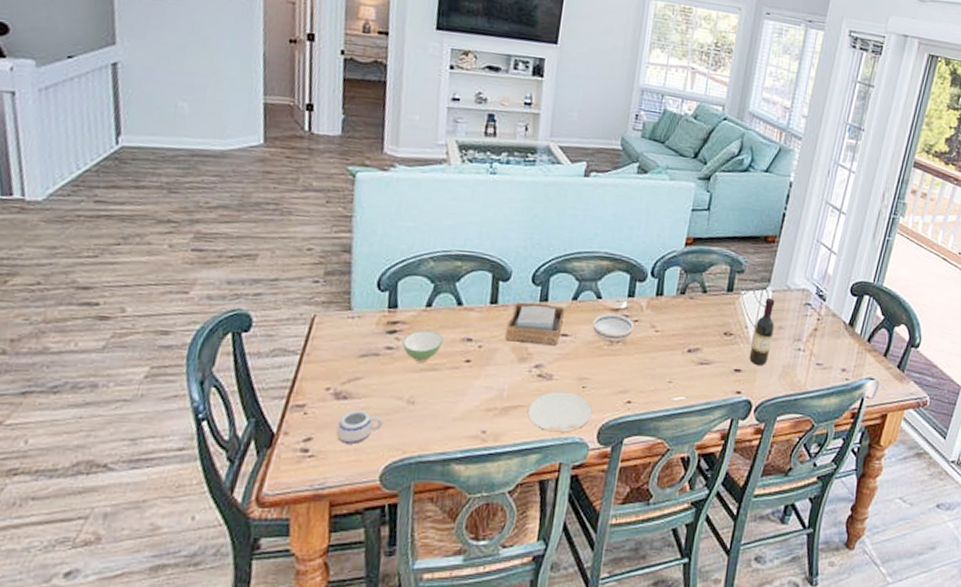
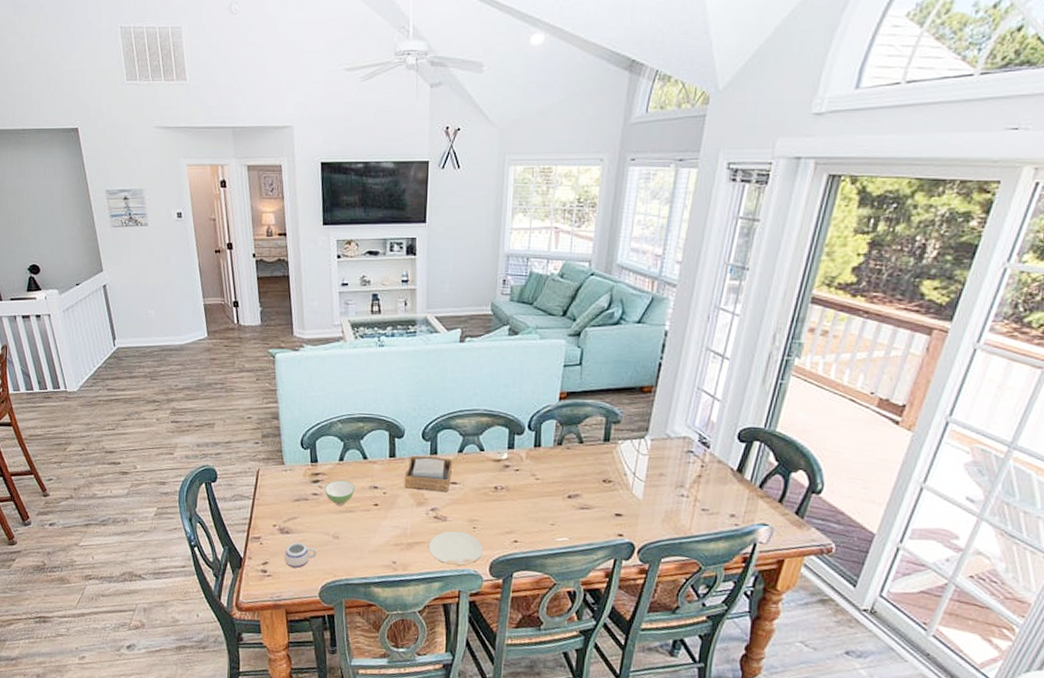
bowl: present [592,313,635,343] -> none [478,464,516,490]
wine bottle: present [749,297,775,365] -> none [629,446,654,510]

